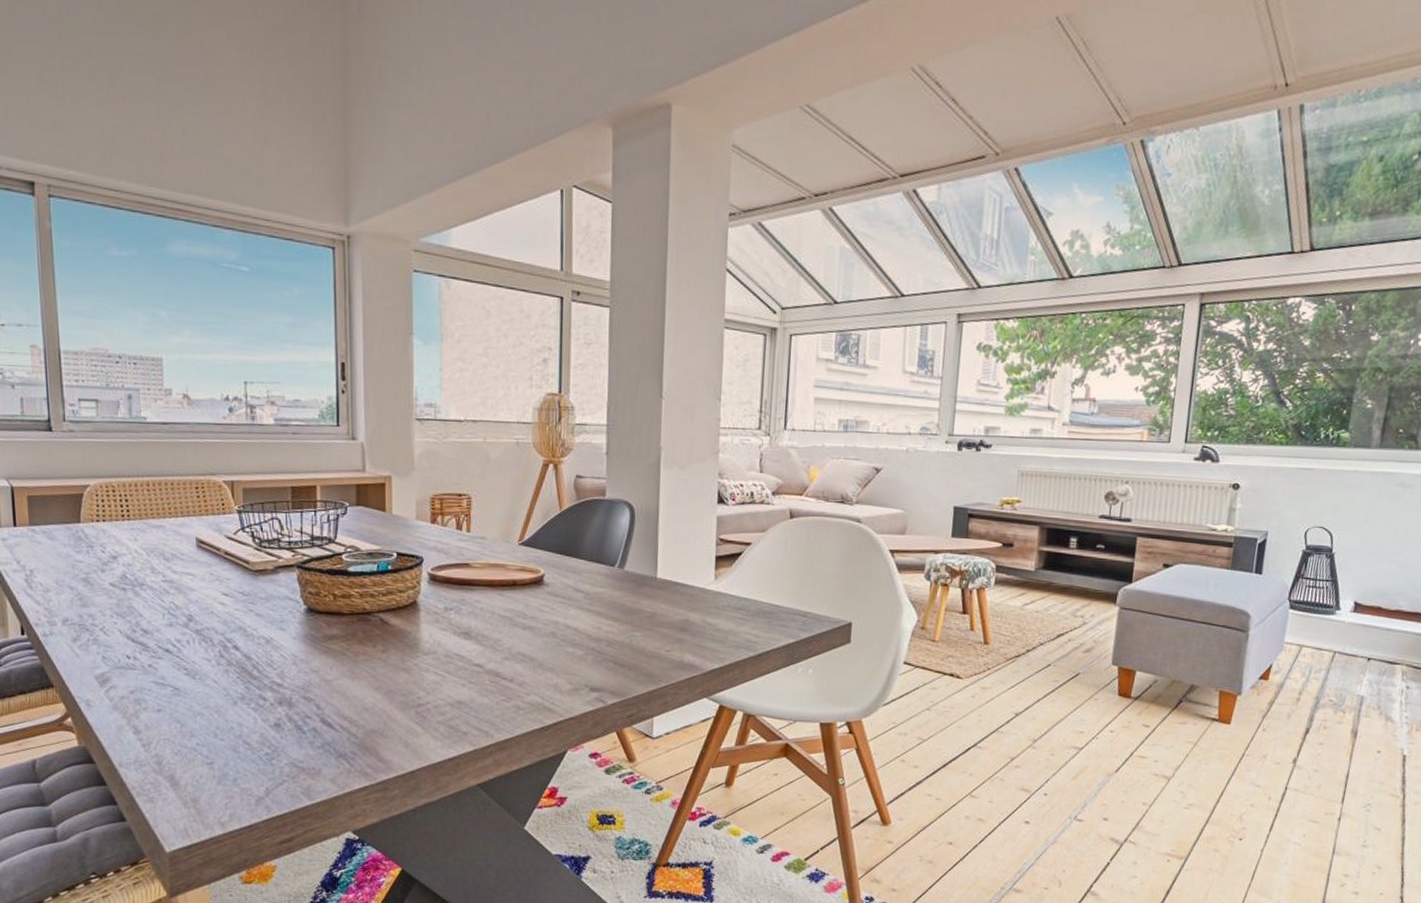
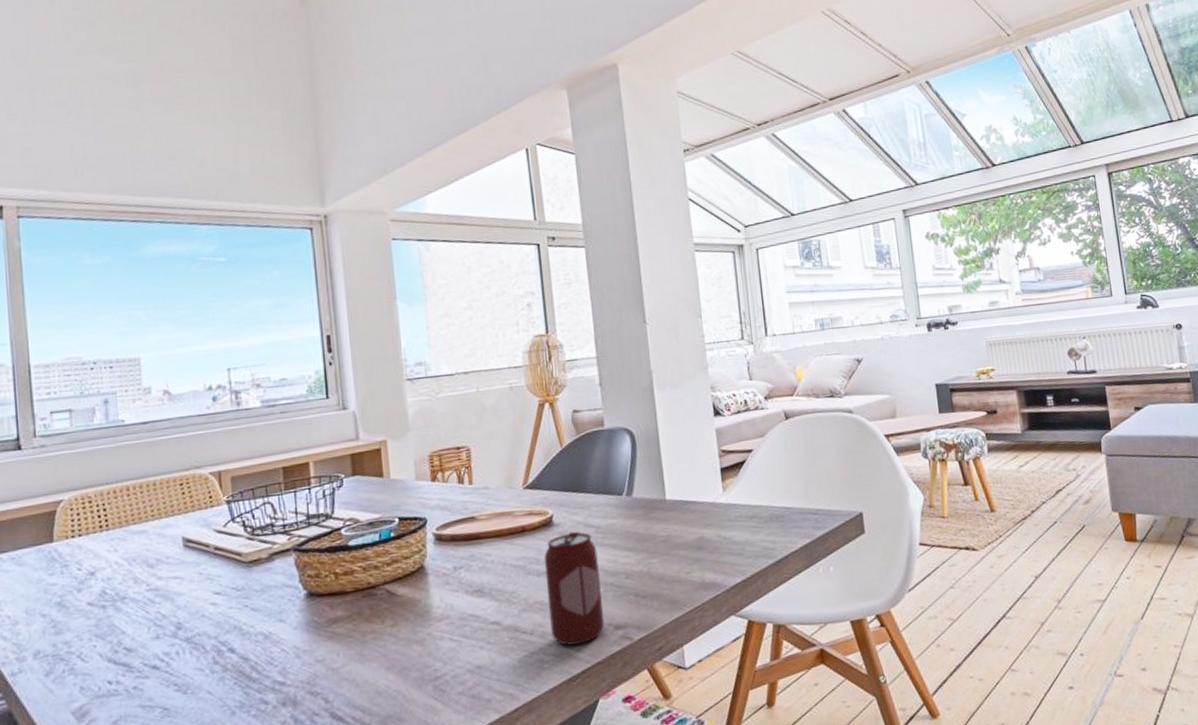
beverage can: none [530,593,583,698] -> present [544,531,605,646]

